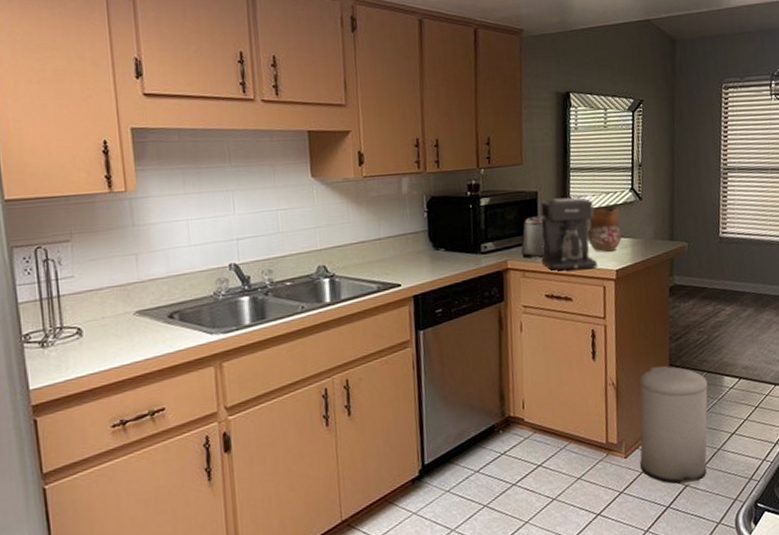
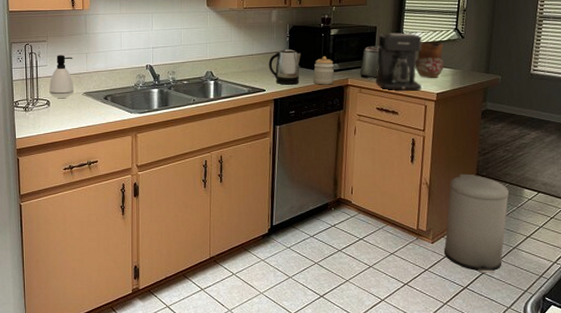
soap dispenser: none [79,259,120,324] -> present [49,55,74,99]
kettle: none [402,228,445,276] -> present [268,49,302,85]
jar: none [461,233,490,272] -> present [313,56,335,85]

